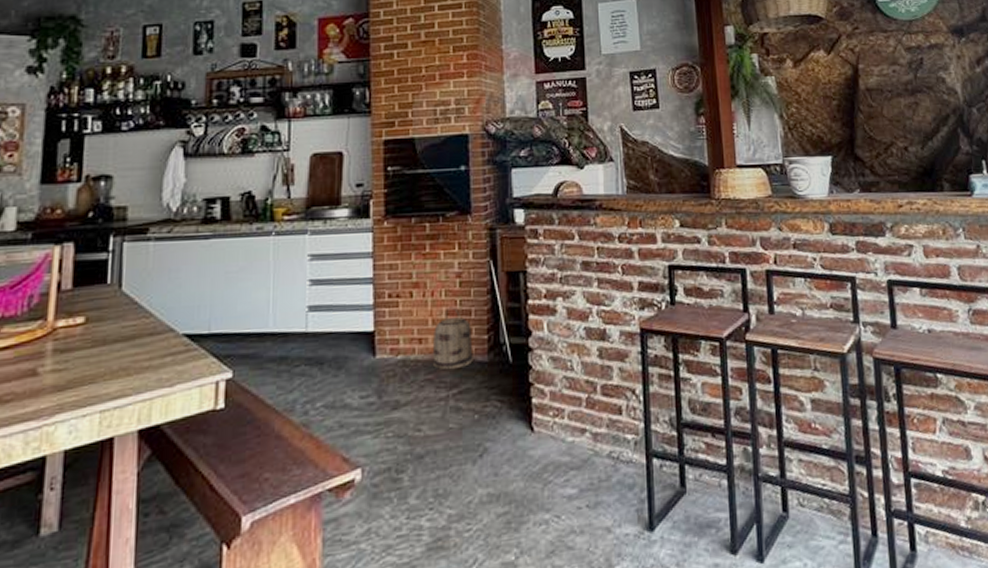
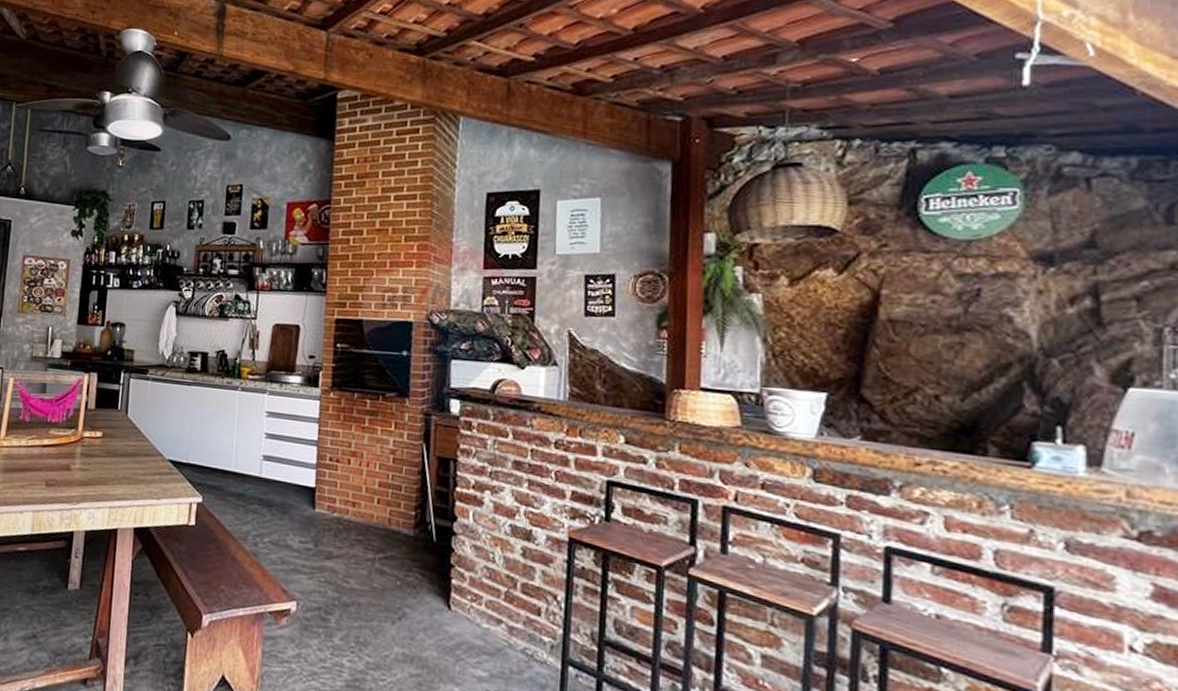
basket: present [432,307,473,370] -> none [362,479,401,537]

